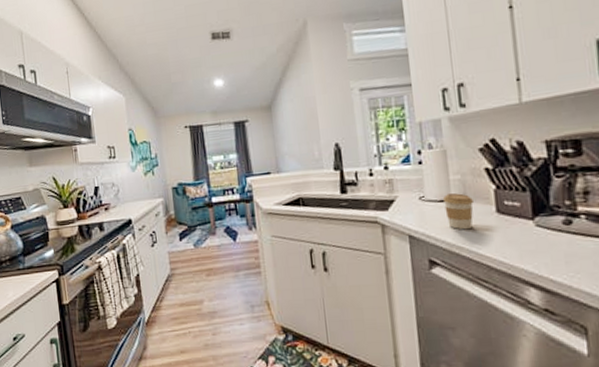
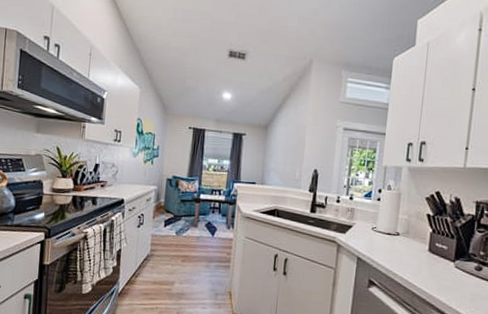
coffee cup: present [443,193,473,230] -> none [389,229,413,261]

